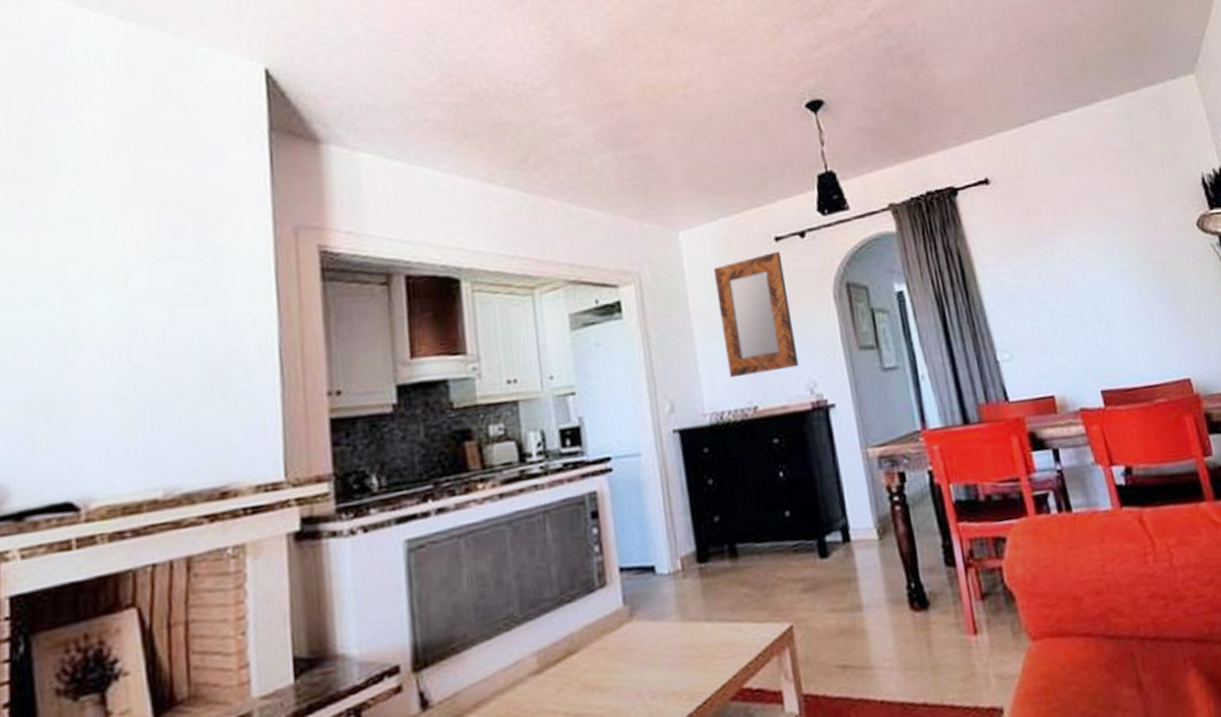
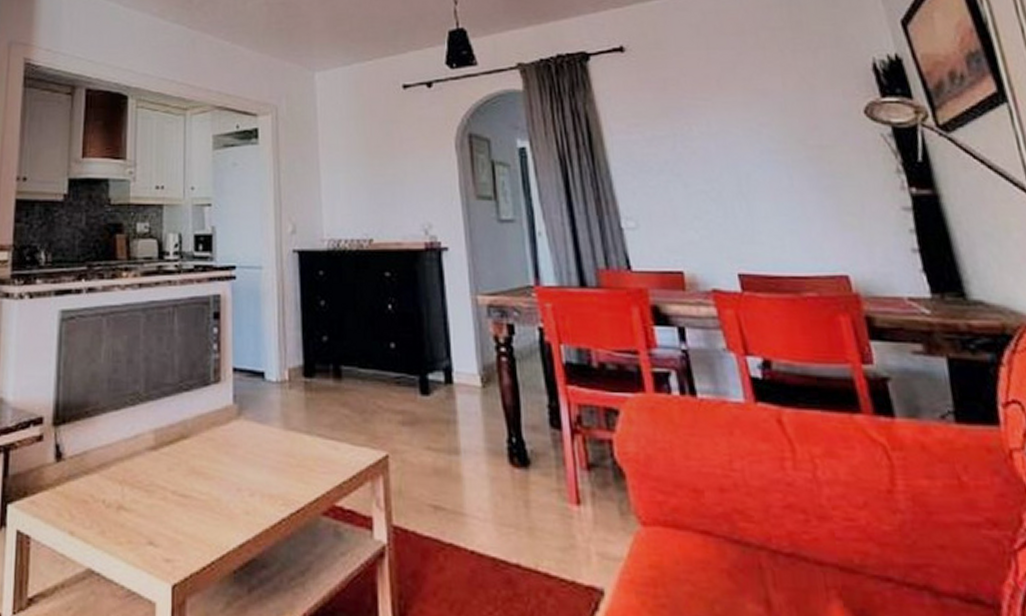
home mirror: present [714,252,799,378] -> none [344,99,416,210]

